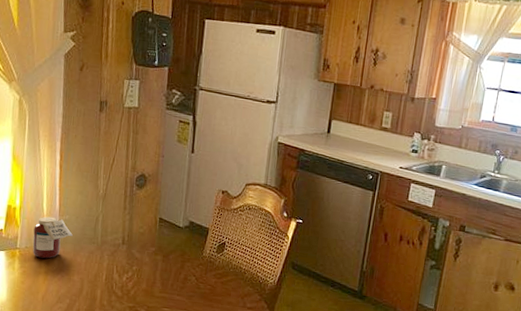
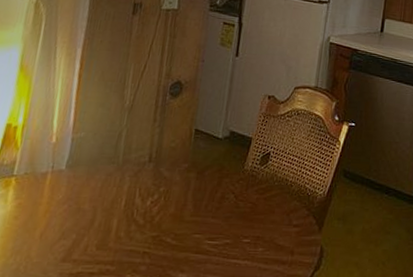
jar: present [33,216,73,259] -> none [33,135,88,186]

